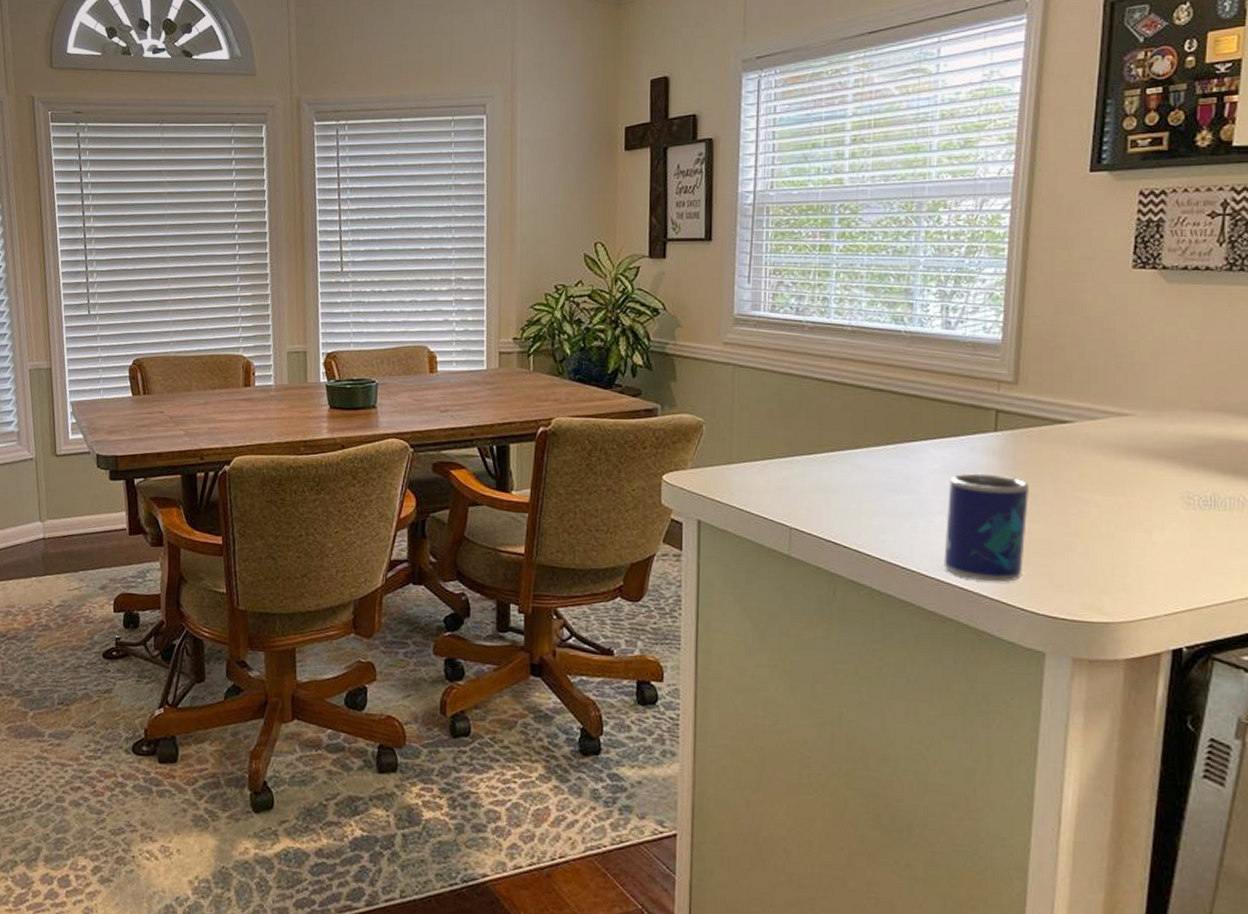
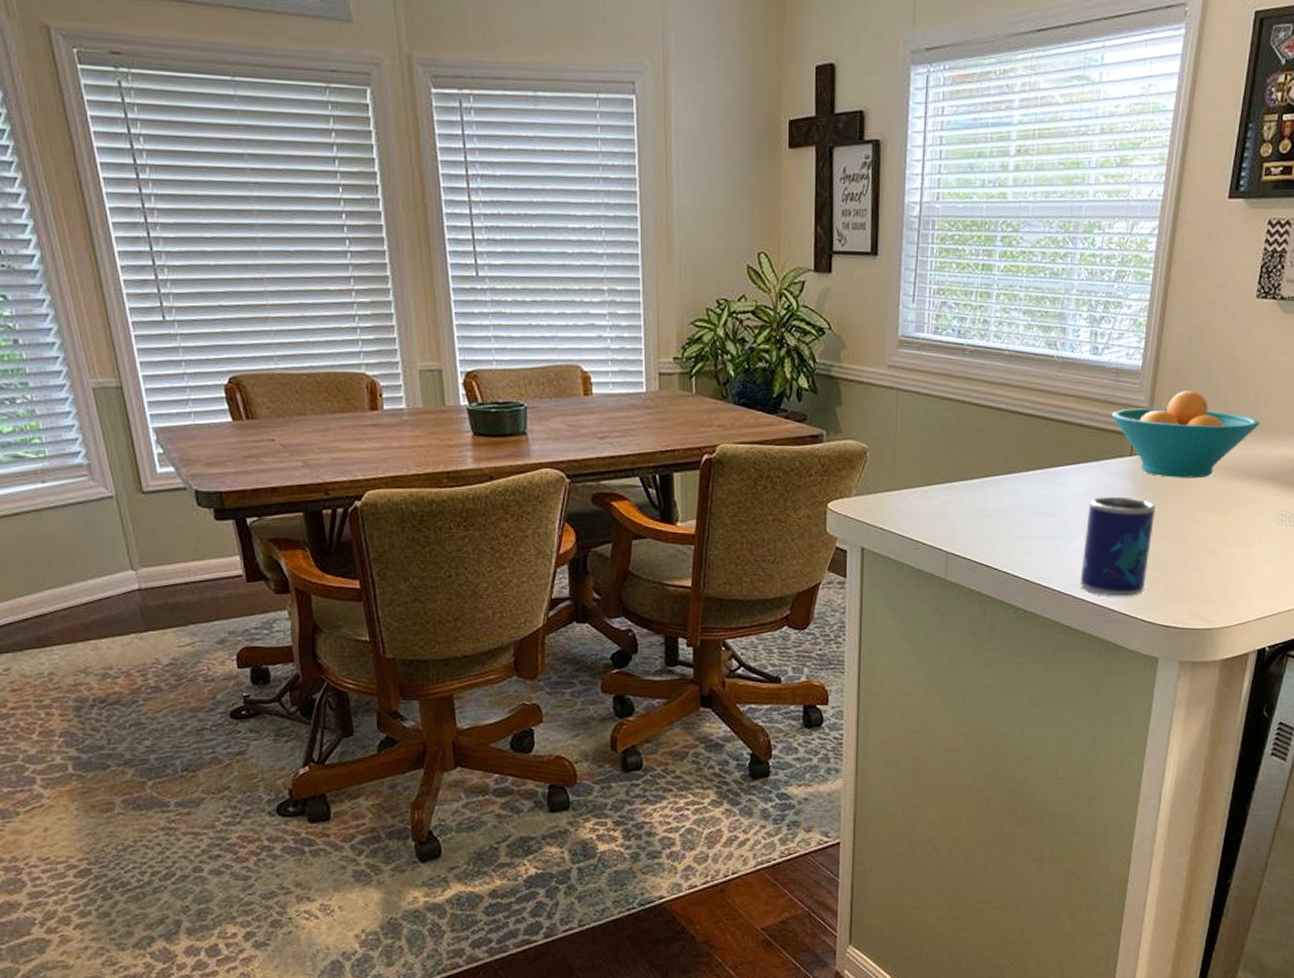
fruit bowl: none [970,364,1151,456] -> present [1111,391,1261,479]

